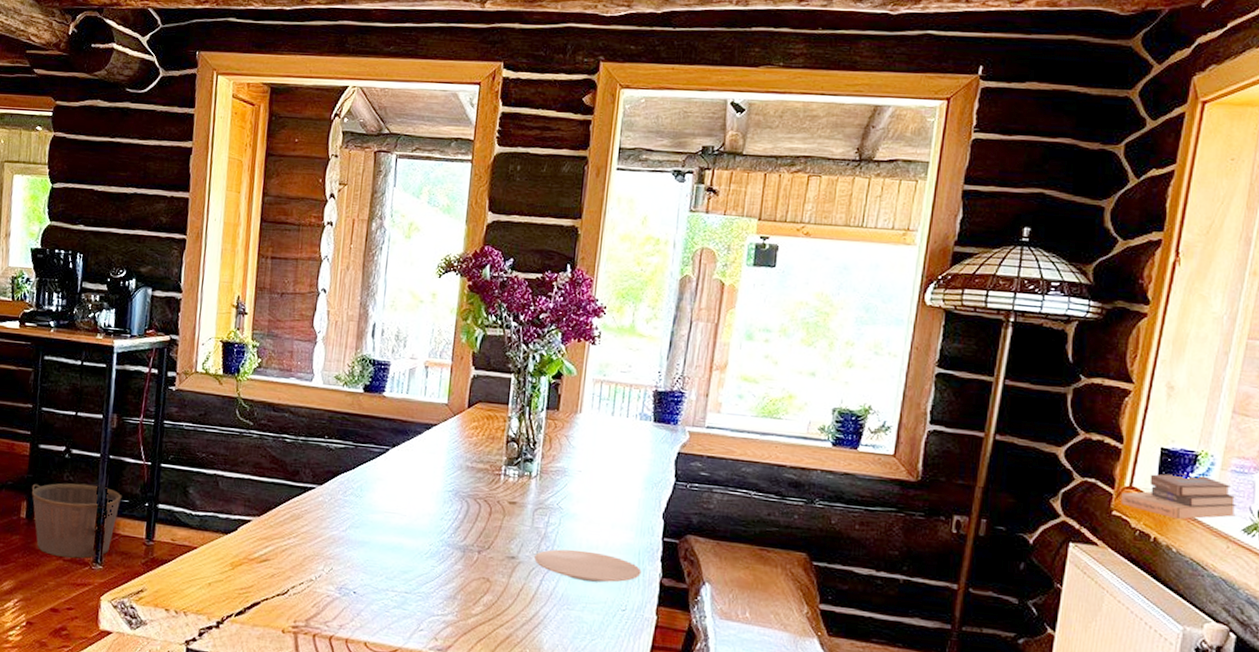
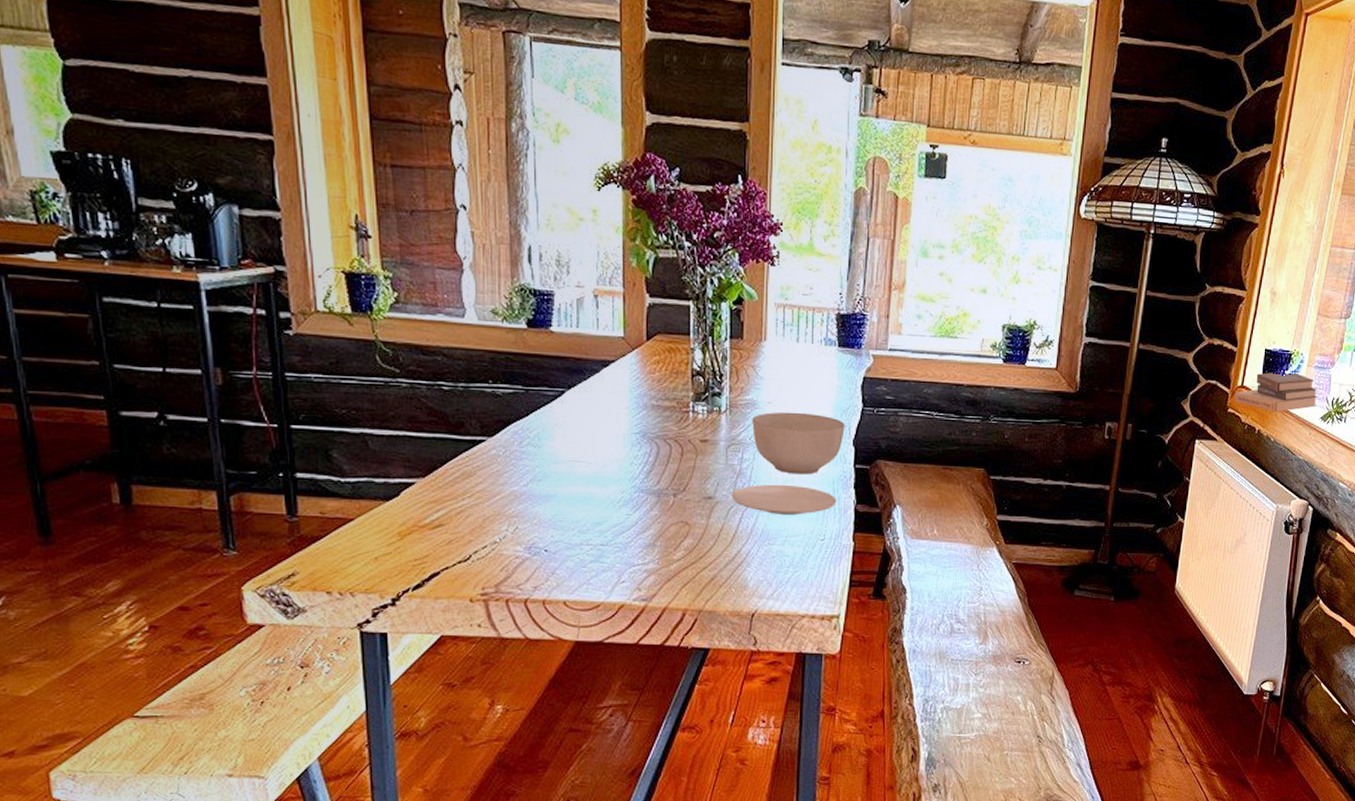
basket: present [31,483,122,559] -> none [121,456,247,545]
bowl: none [560,480,655,543] -> present [752,412,845,475]

